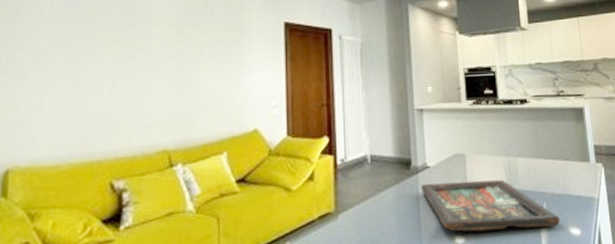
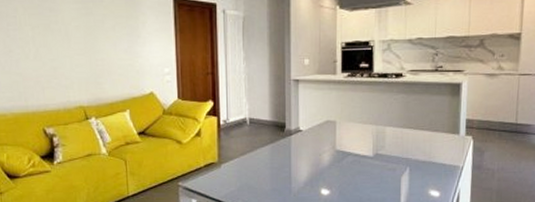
decorative tray: present [421,179,560,232] -> none [293,144,421,188]

